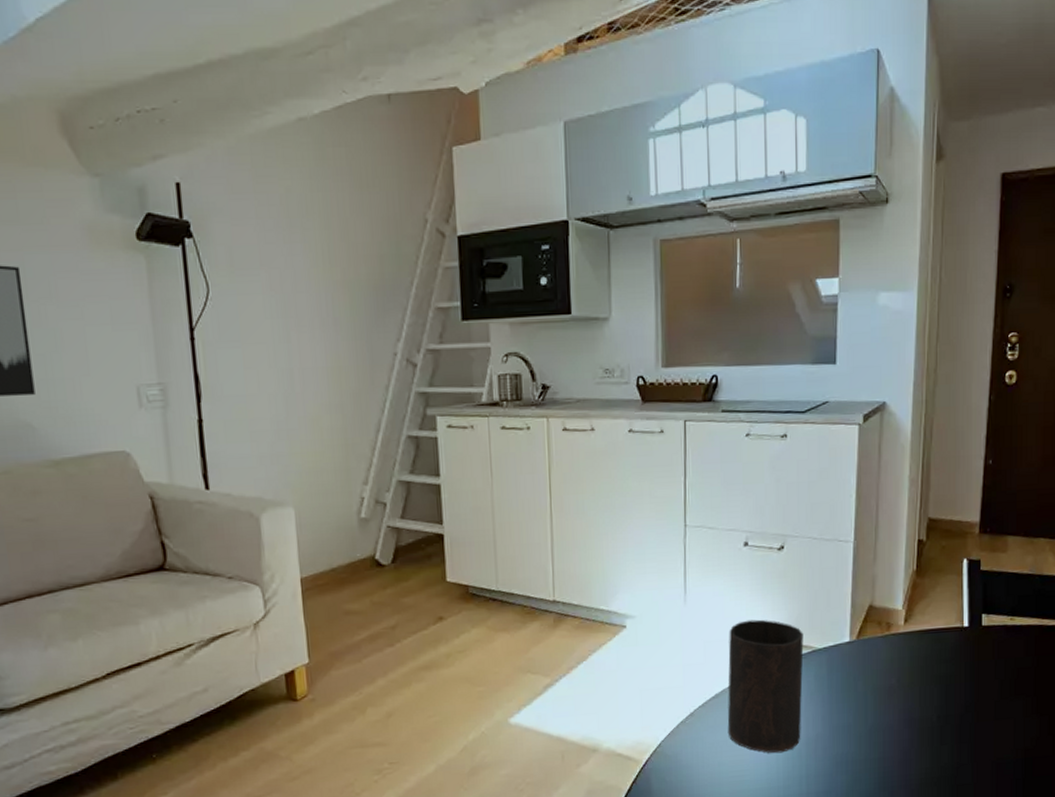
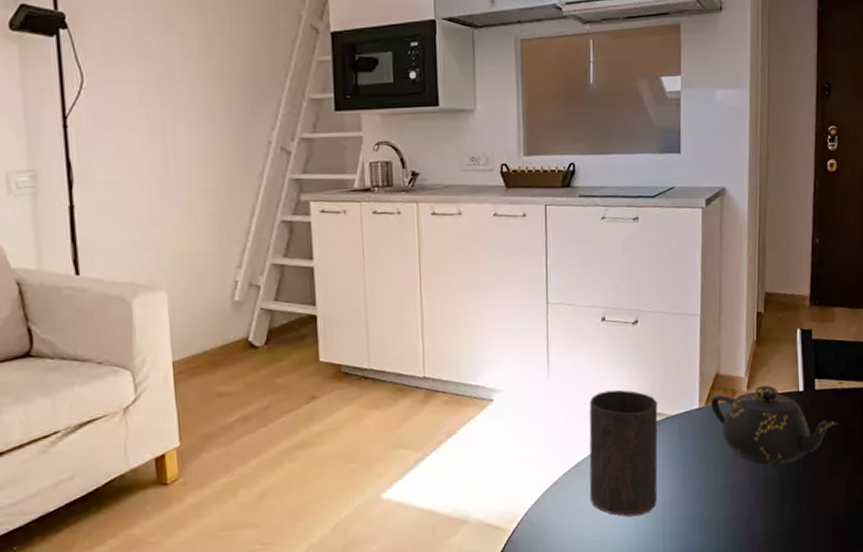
teapot: none [862,618,1007,706] -> present [710,385,838,466]

